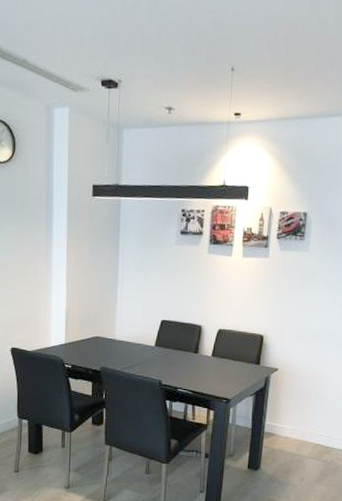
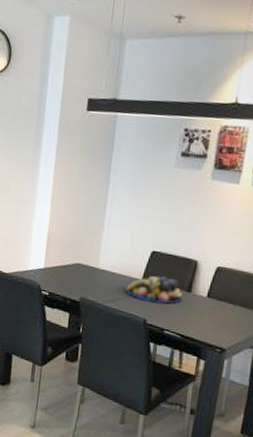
fruit bowl: none [141,341,191,366] -> present [125,275,183,304]

